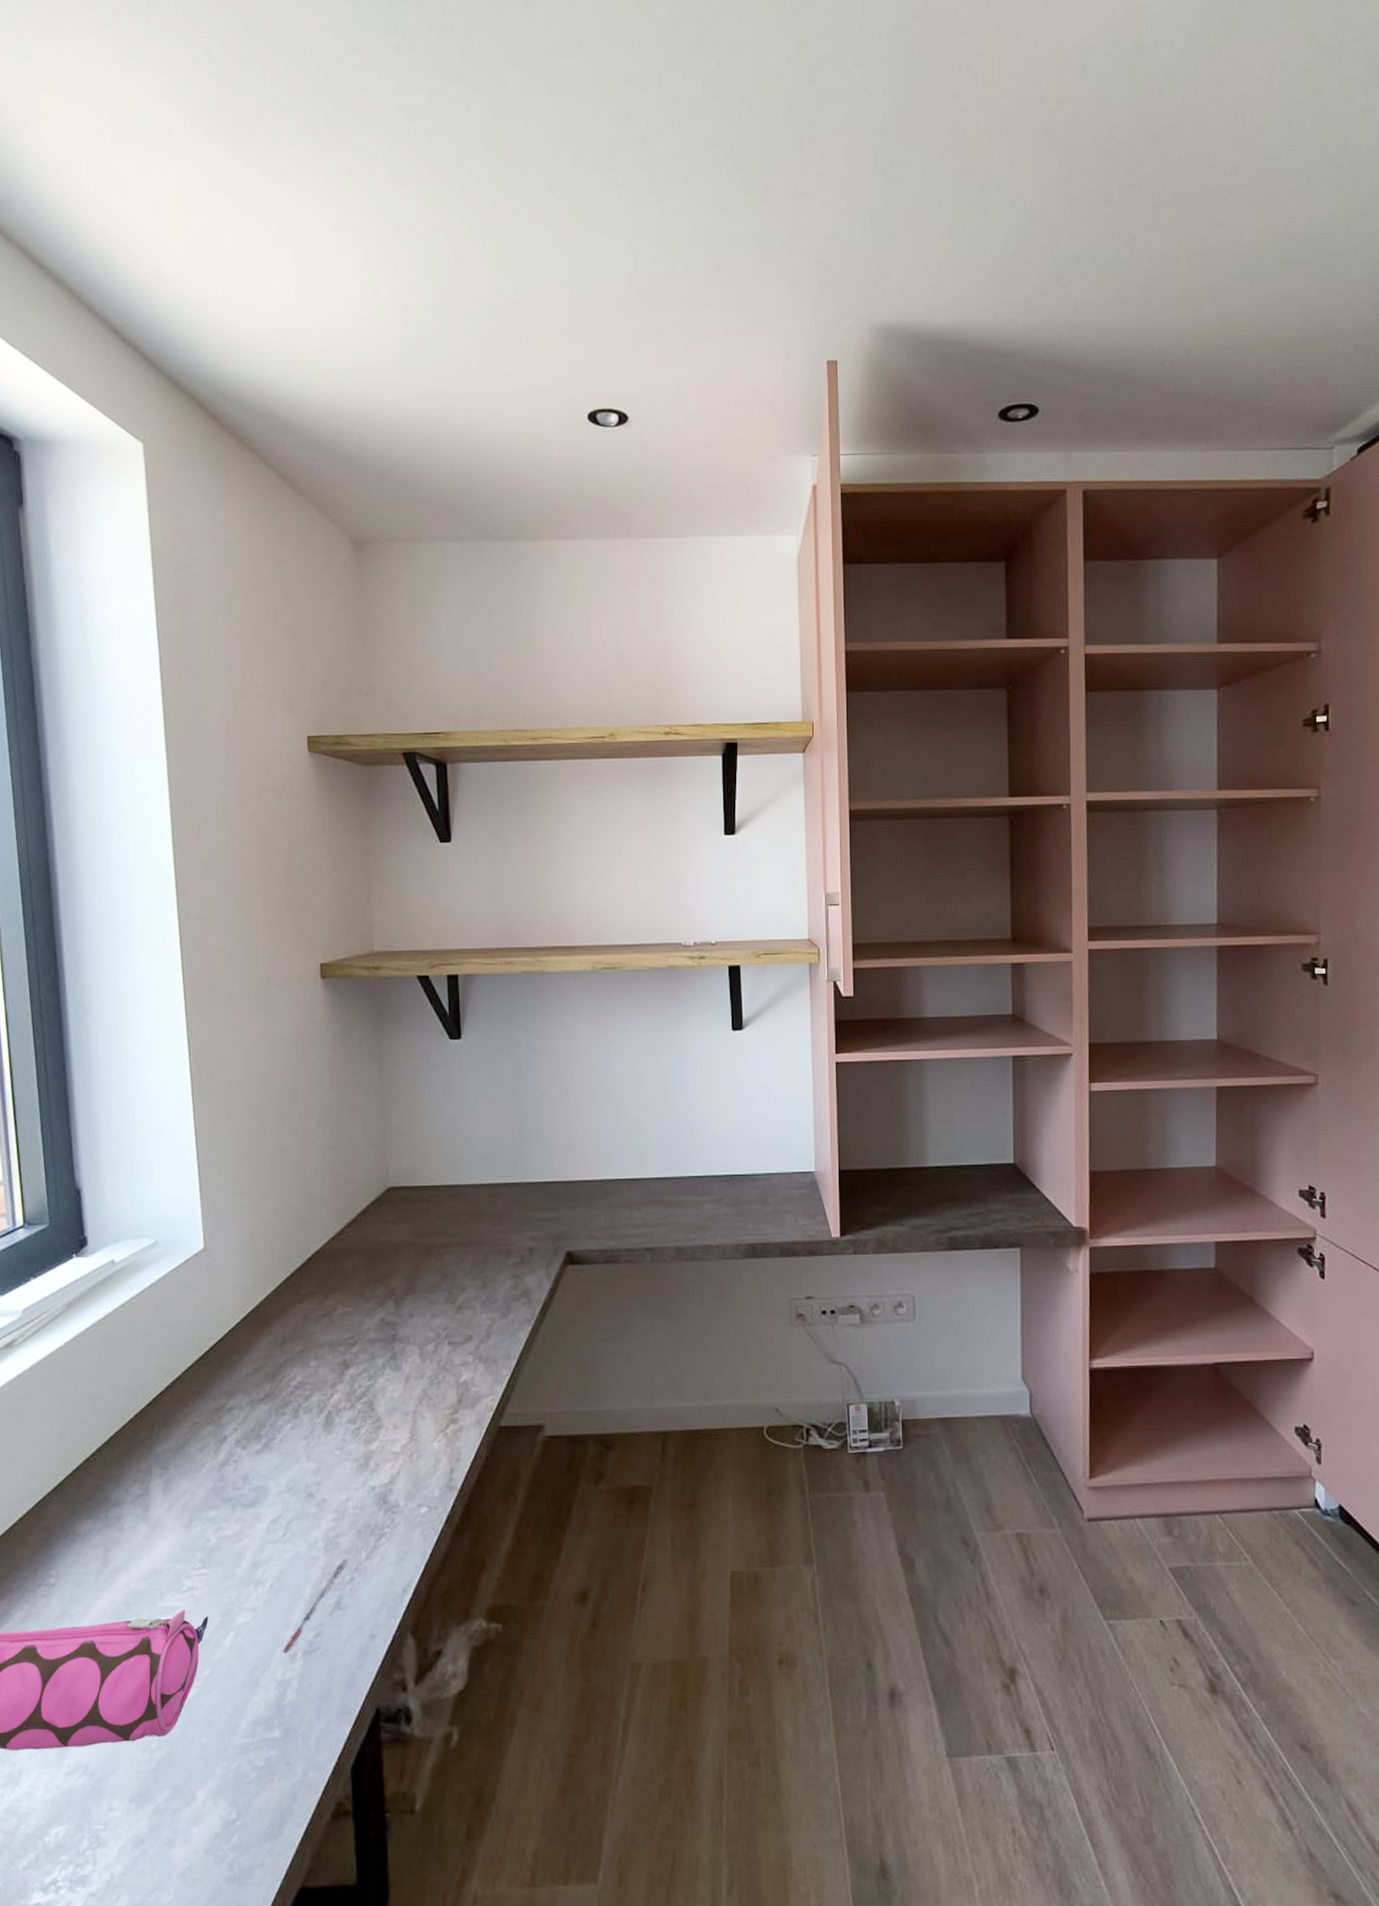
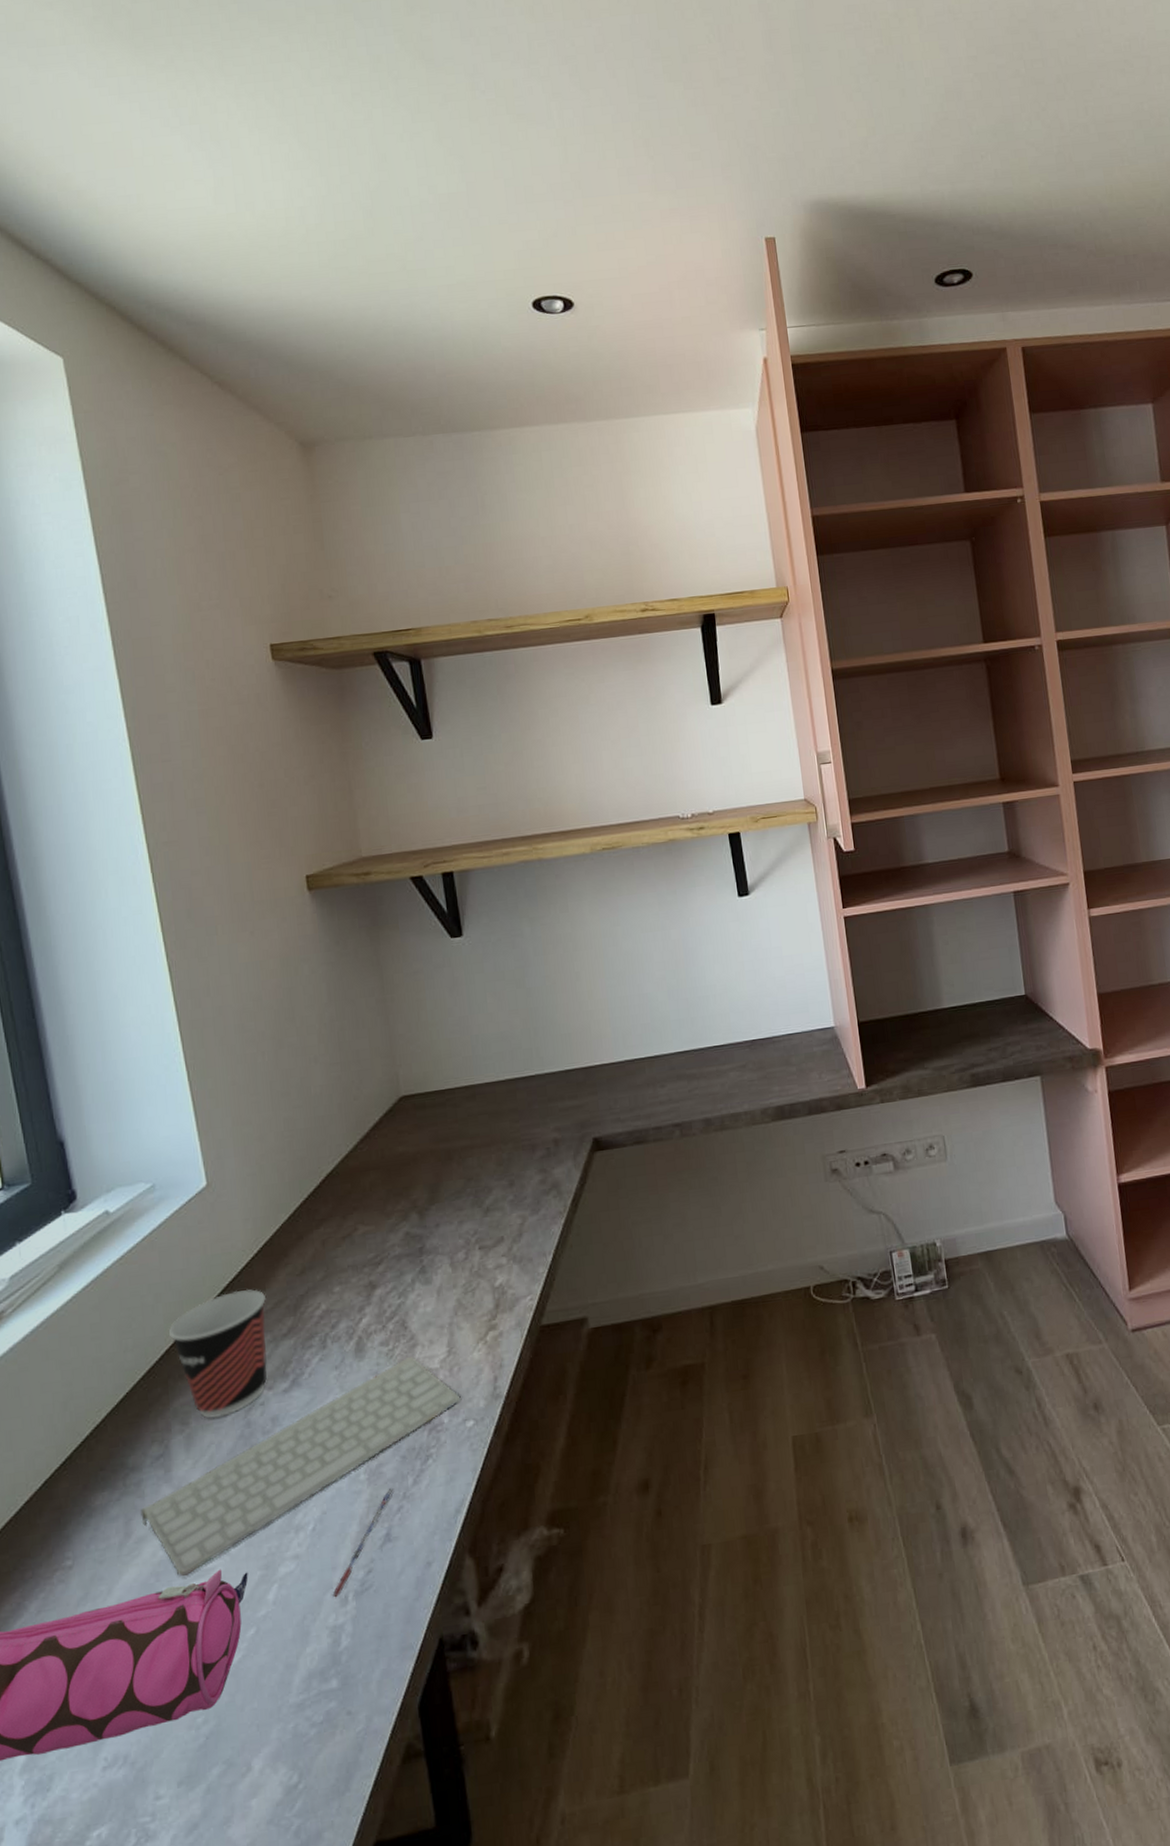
keyboard: none [118,1437,417,1611] -> present [140,1356,461,1576]
cup: none [157,1351,248,1469] -> present [168,1289,267,1419]

